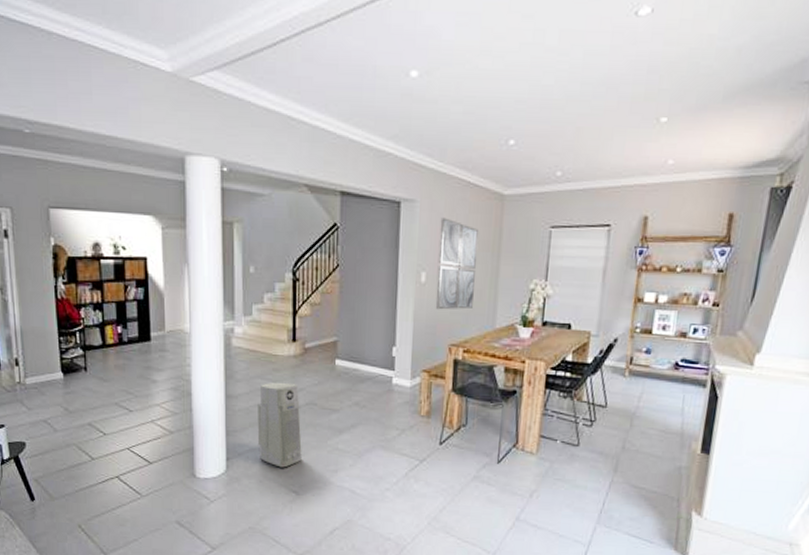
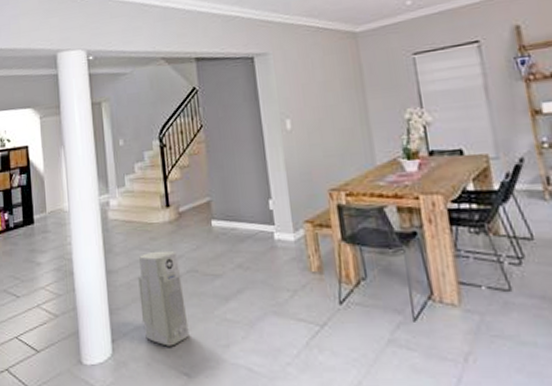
wall art: present [435,217,480,310] -> none [296,64,348,155]

